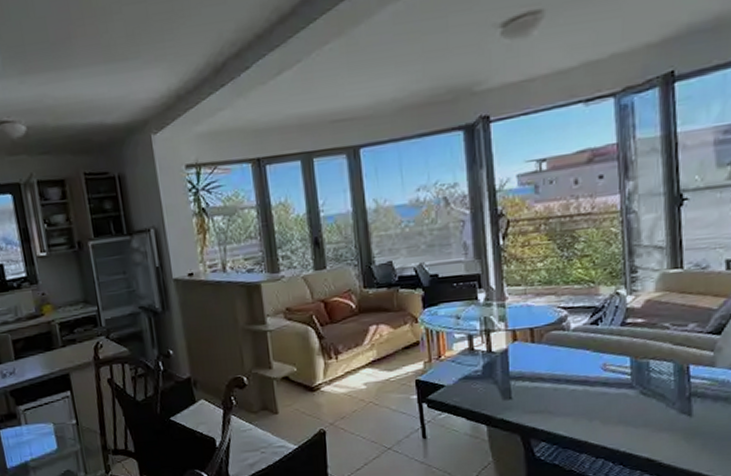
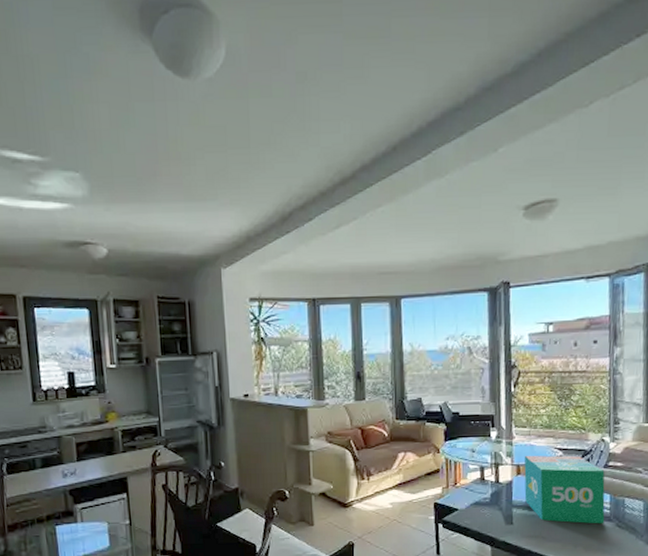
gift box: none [520,314,625,393] -> present [524,455,605,524]

